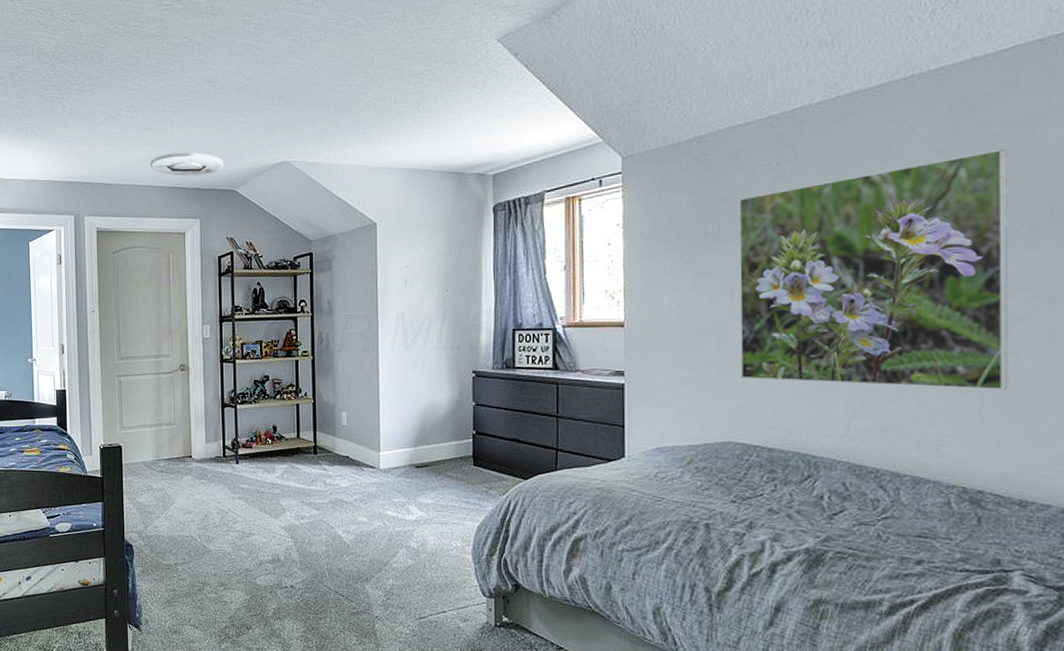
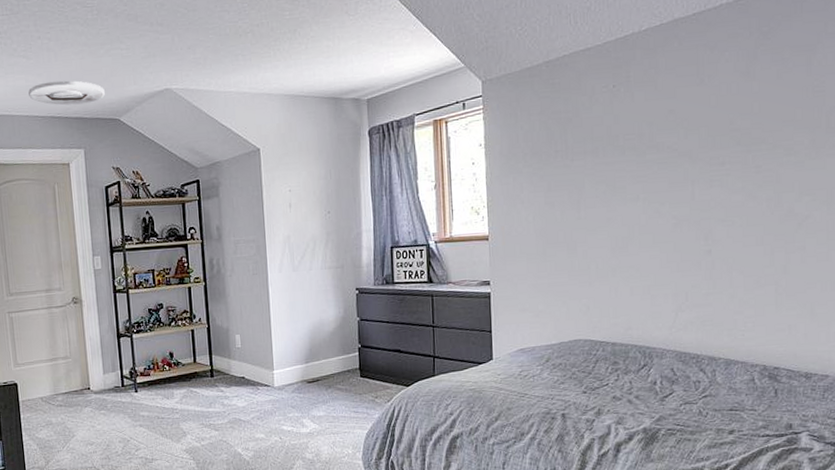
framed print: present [739,148,1009,390] -> none [582,70,797,283]

